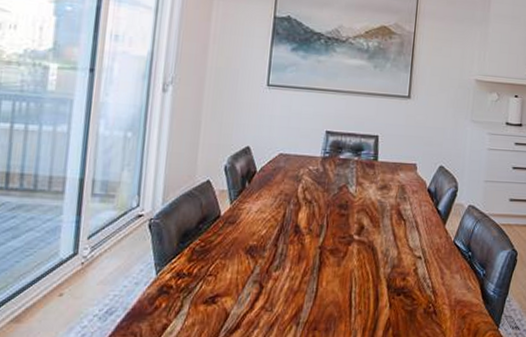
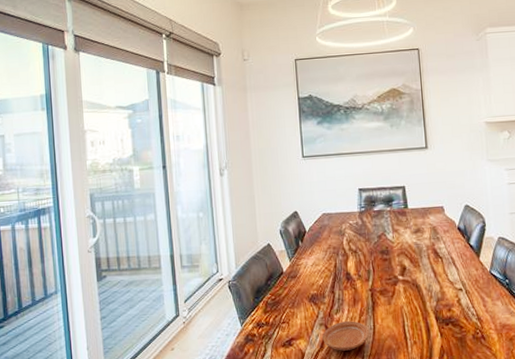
plate: none [254,281,310,314] -> present [322,321,369,351]

